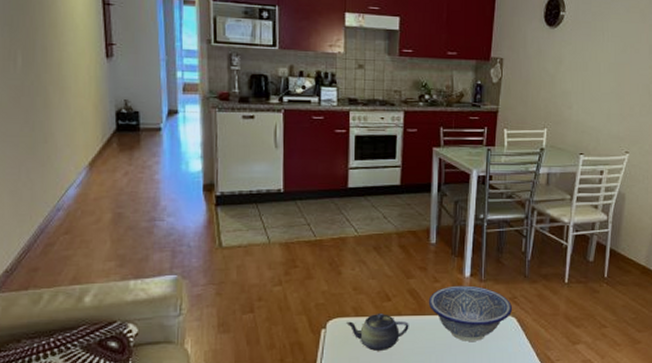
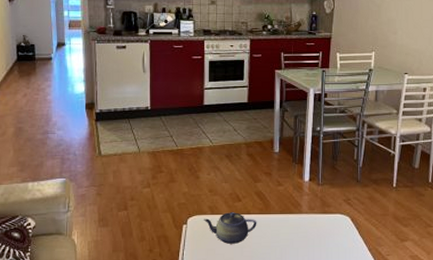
decorative bowl: present [428,285,513,341] -> none [273,188,347,237]

